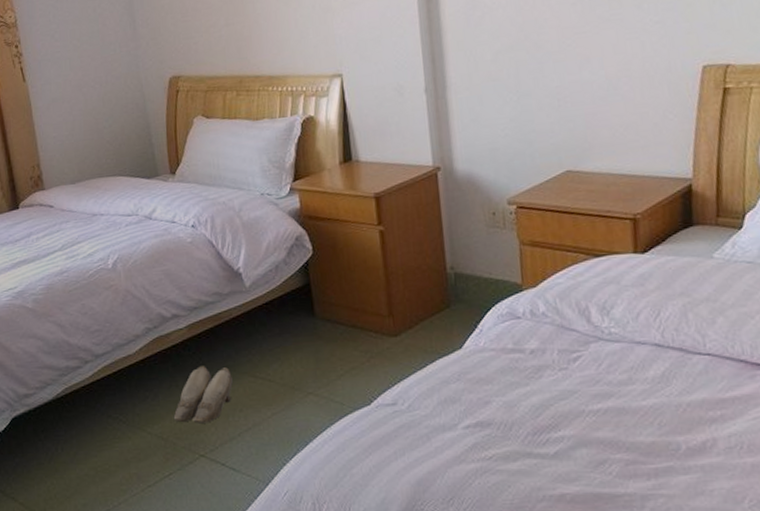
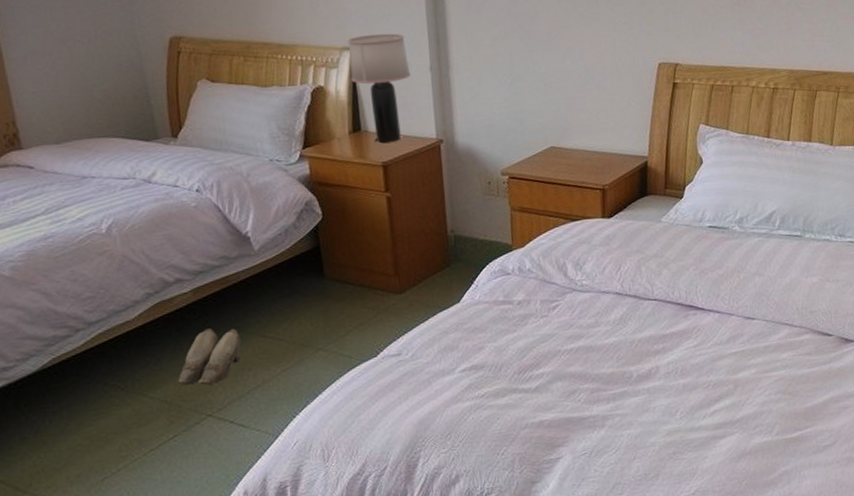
table lamp: none [337,56,404,174] -> present [347,33,411,144]

